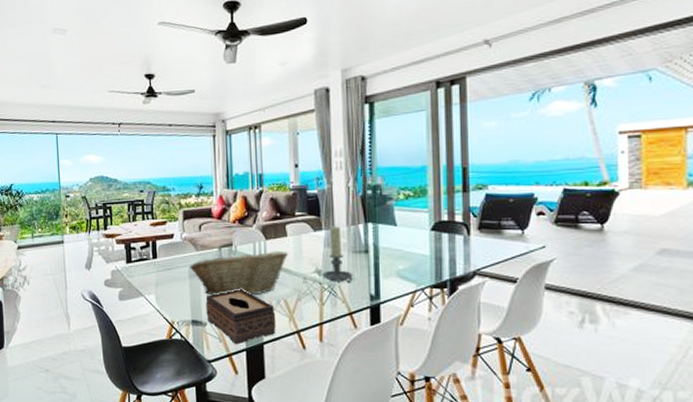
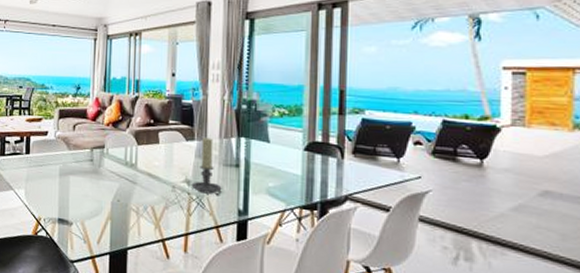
fruit basket: present [189,250,288,296] -> none [60,154,159,199]
tissue box: present [206,289,276,345] -> none [73,192,142,248]

